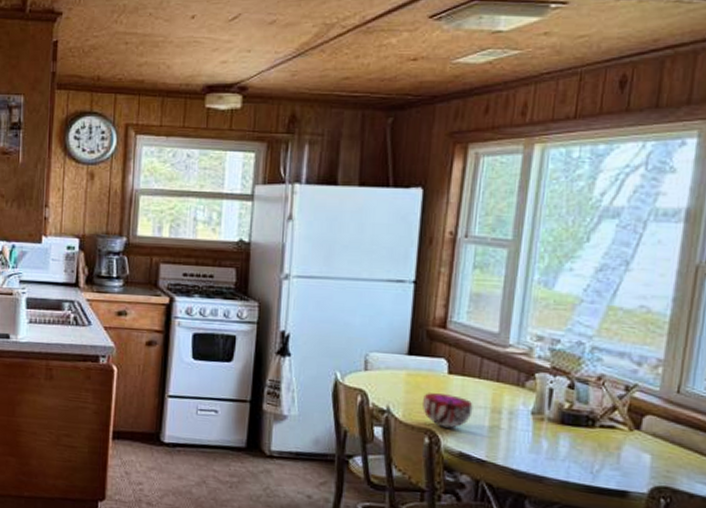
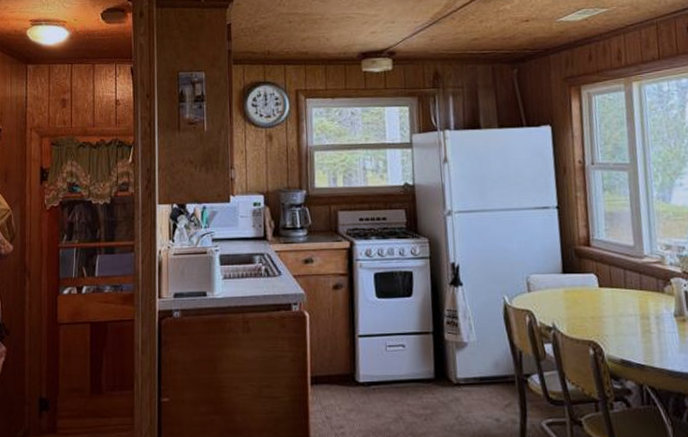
decorative bowl: present [421,391,473,428] -> none [581,305,626,338]

